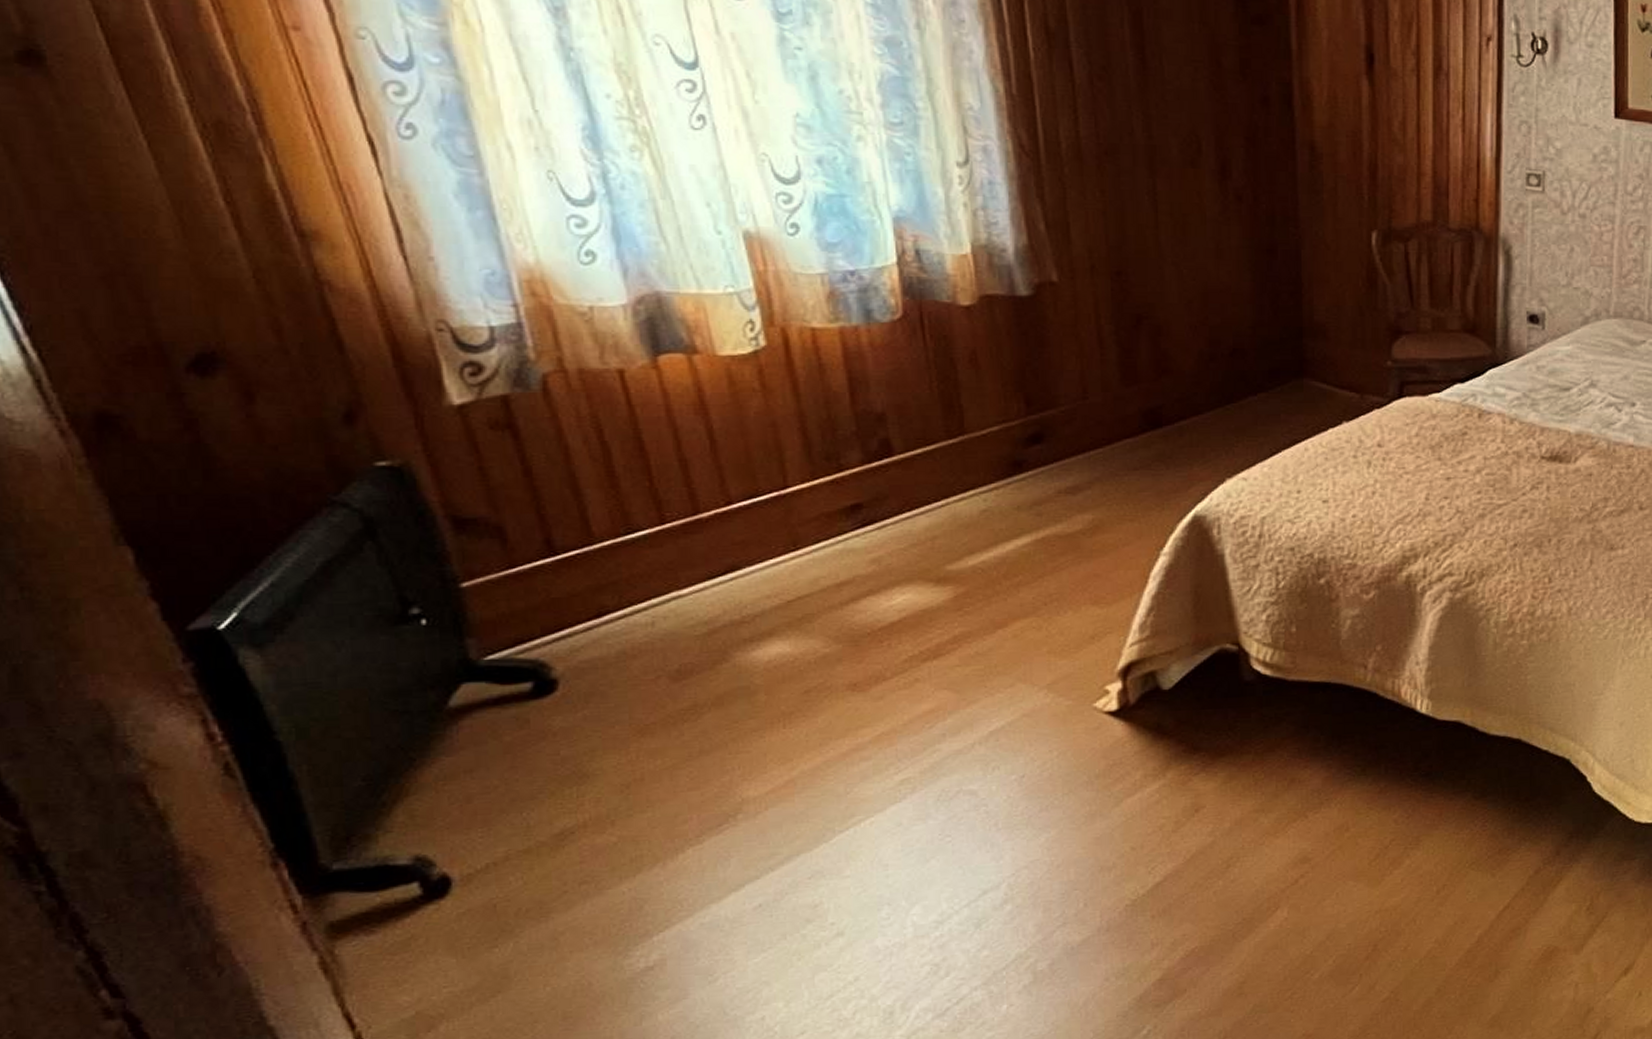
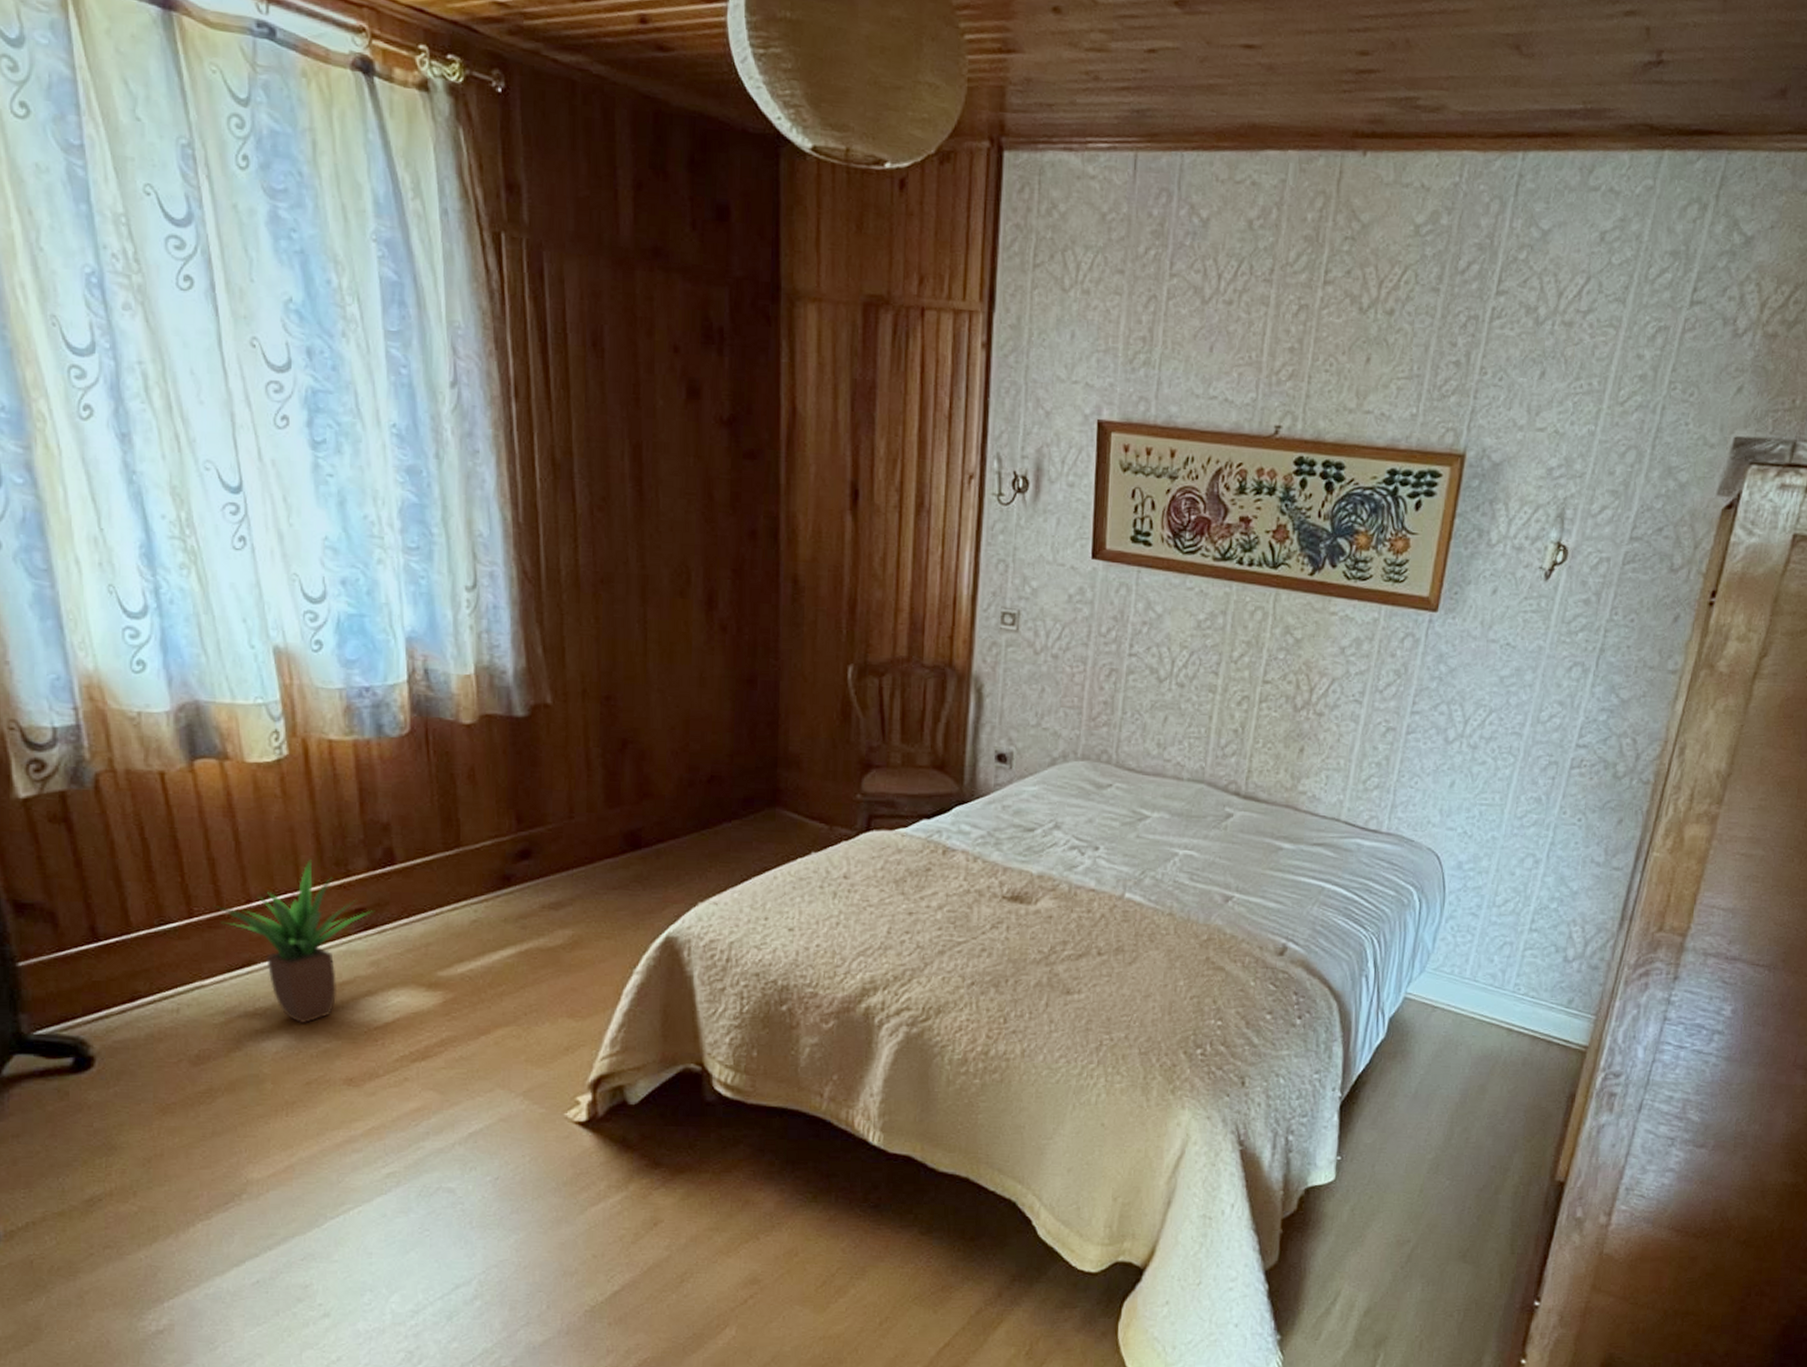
potted plant: none [691,454,873,630] -> present [215,858,375,1024]

